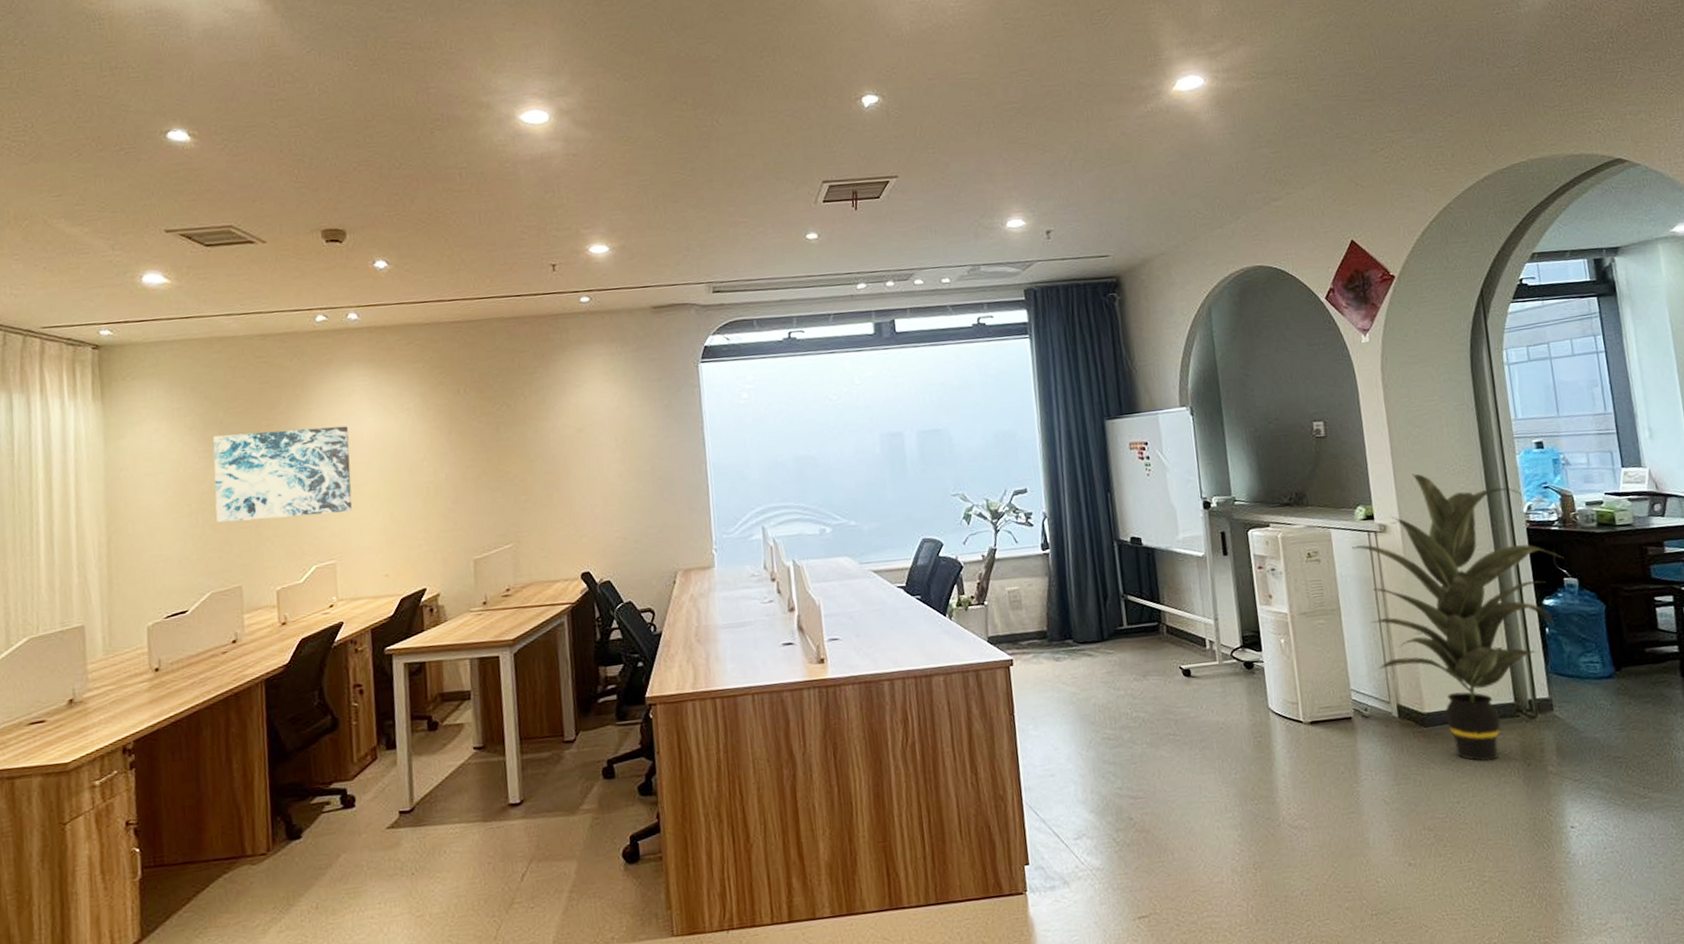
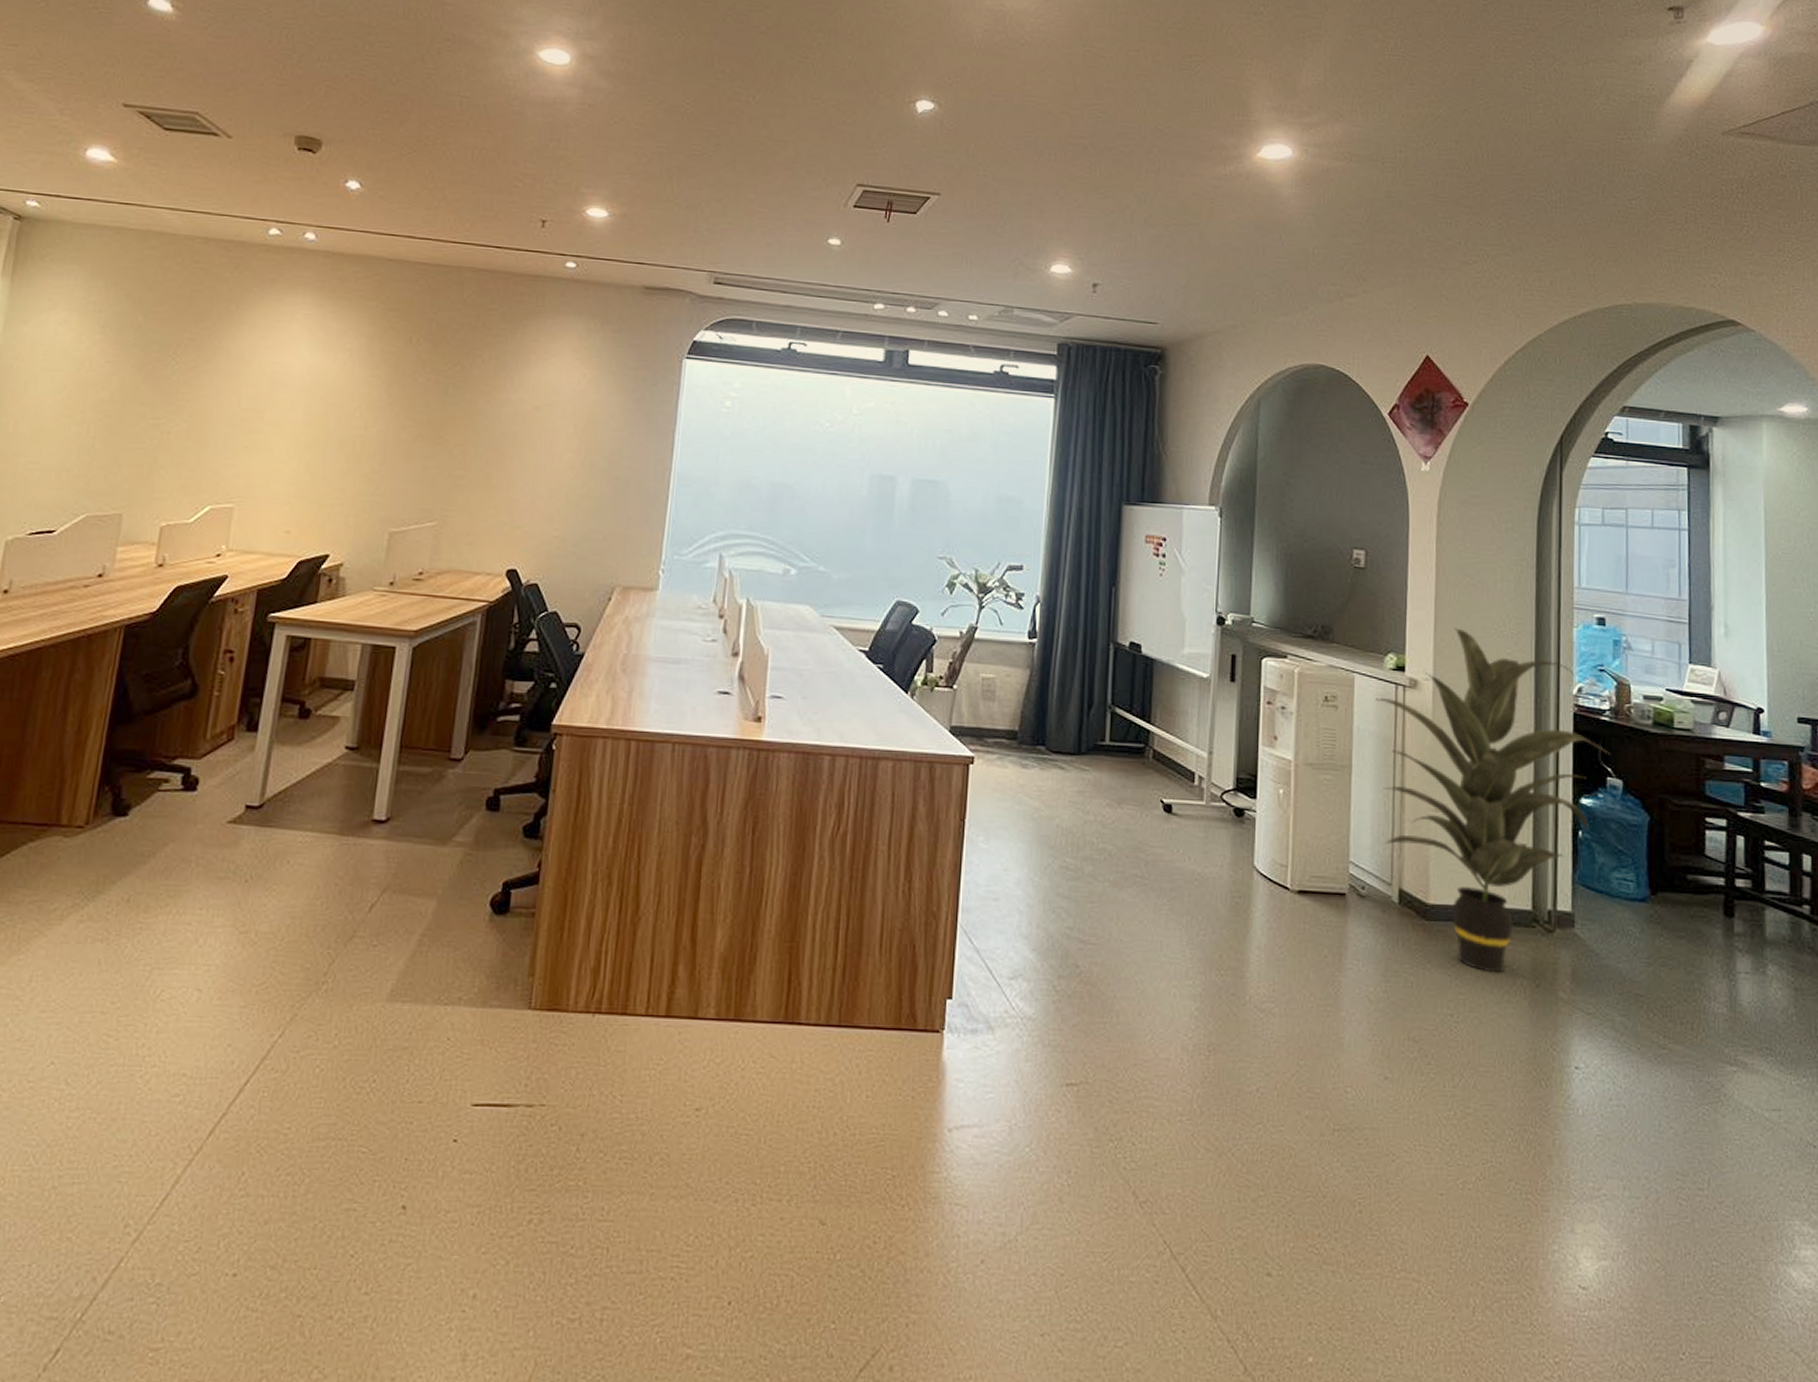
wall art: present [213,426,353,523] -> none [110,339,279,453]

